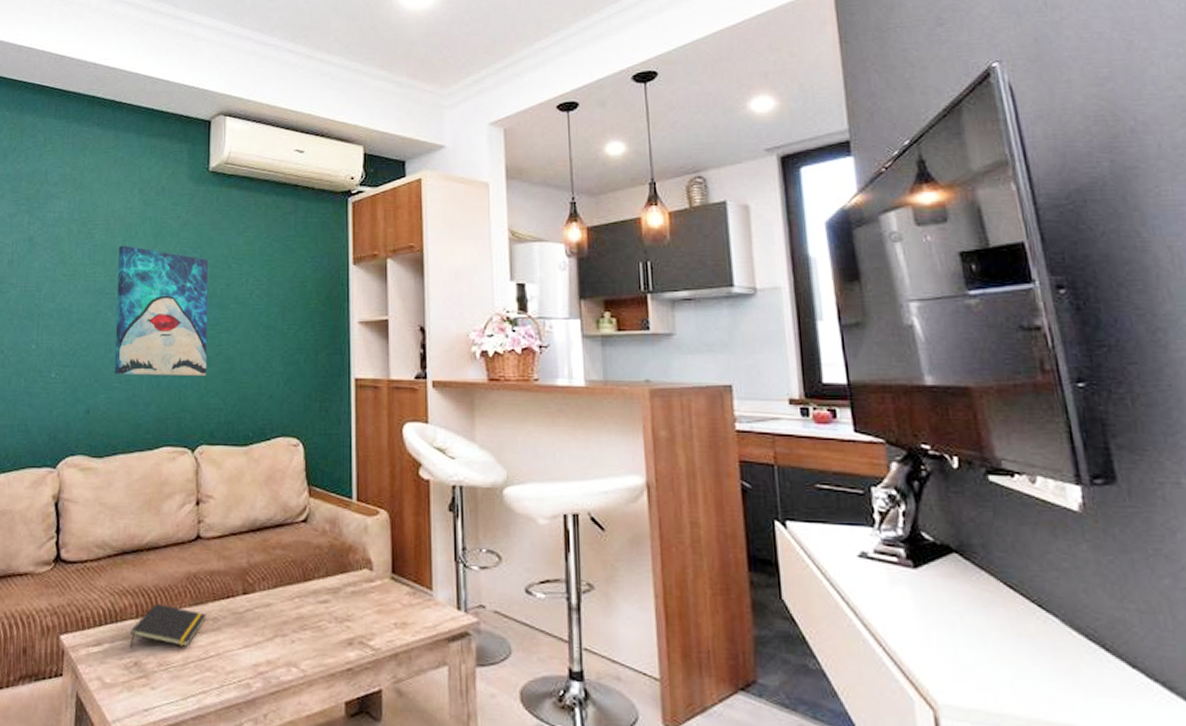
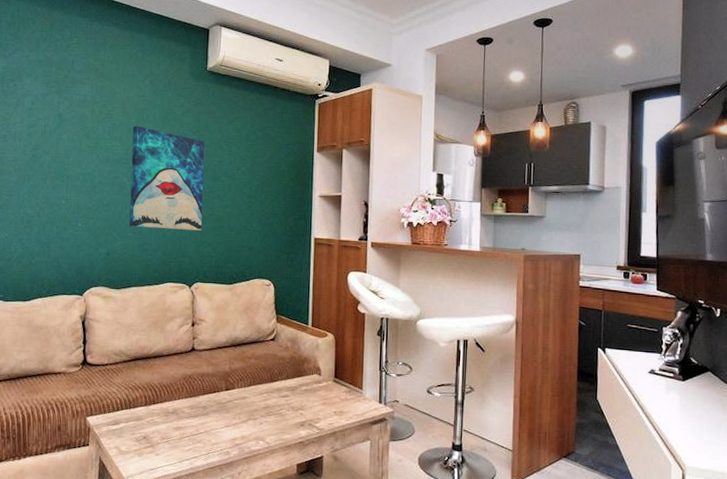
notepad: present [129,604,206,648] -> none [140,396,198,427]

